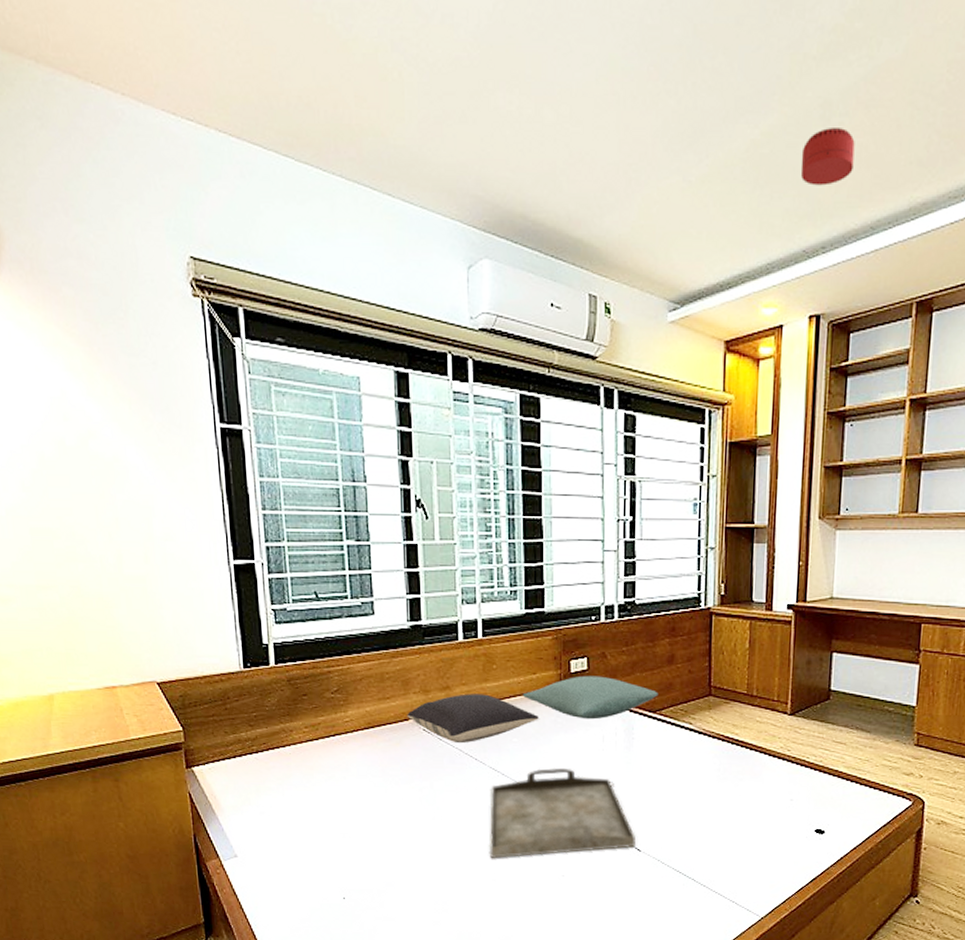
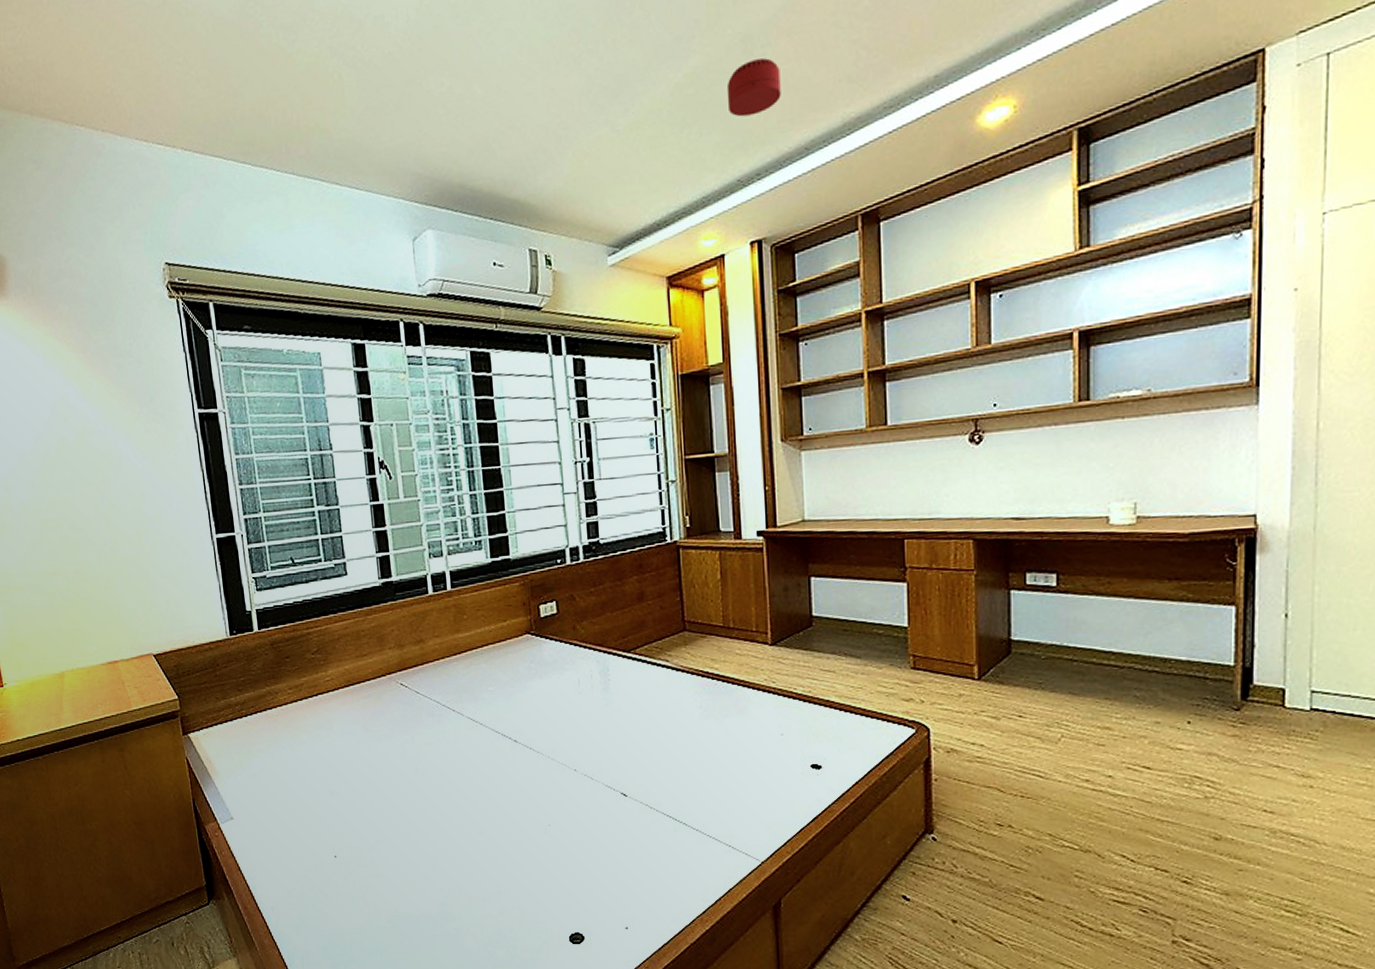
pillow: present [407,694,539,744] -> none [384,645,513,696]
serving tray: present [489,767,635,858] -> none [470,714,621,810]
pillow: present [522,675,659,720] -> none [494,618,631,664]

